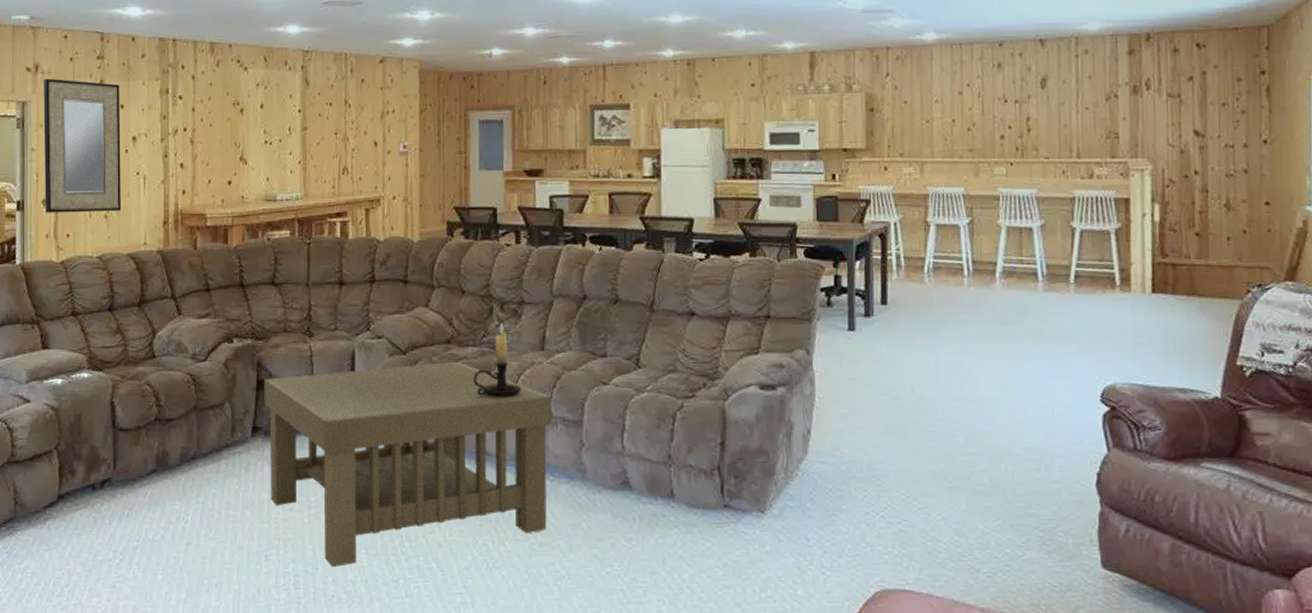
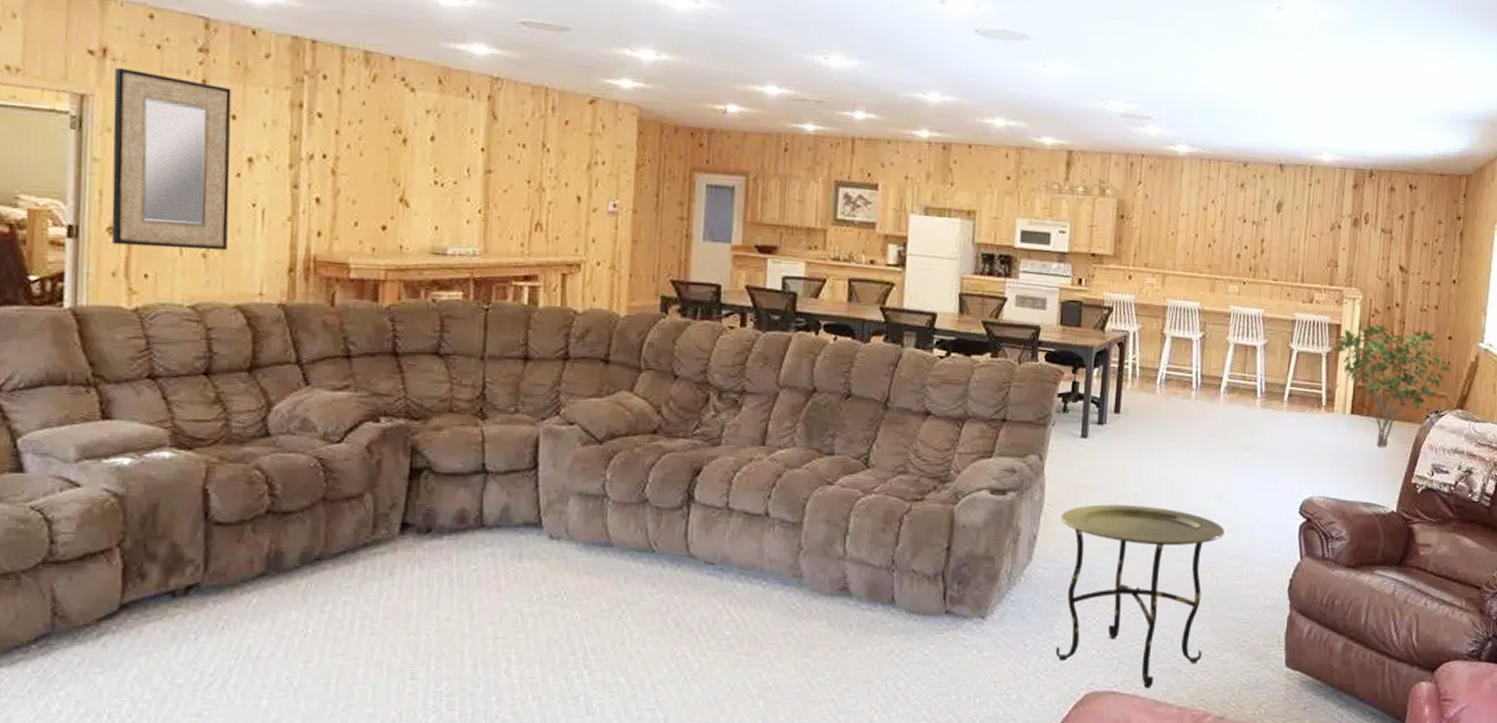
coffee table: present [264,361,552,568] -> none [418,453,770,685]
candle holder: present [473,323,522,397] -> none [682,414,737,496]
side table: none [834,397,1015,589] -> present [1055,504,1225,689]
shrub: none [1121,195,1273,327] -> present [1332,324,1451,447]

